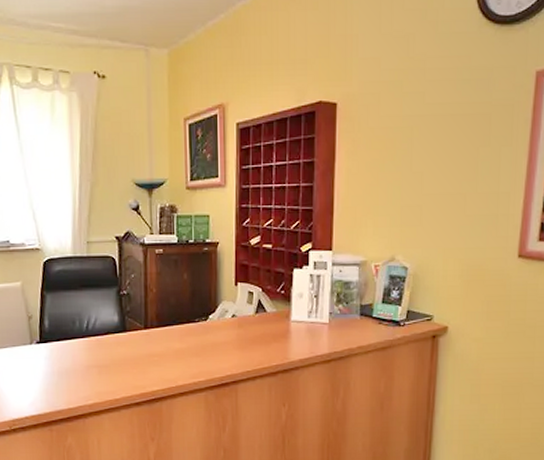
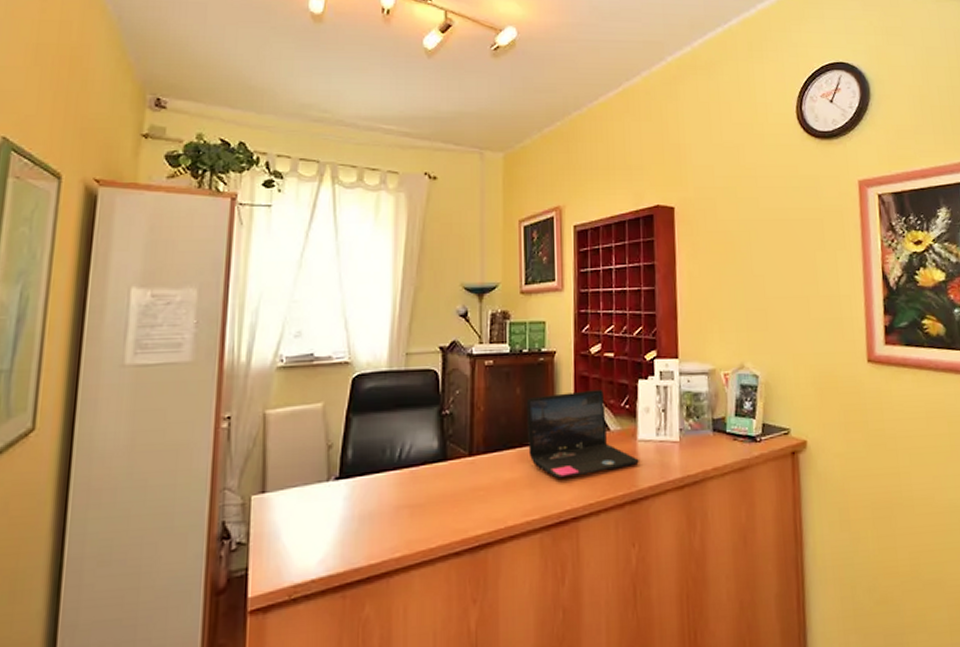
laptop: none [192,277,293,350] -> present [526,390,640,479]

